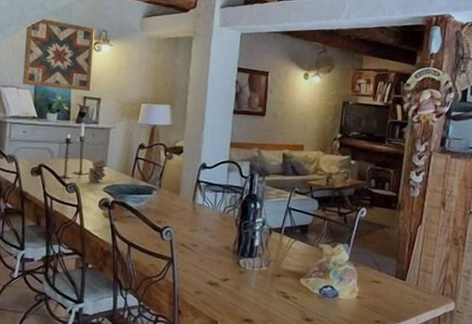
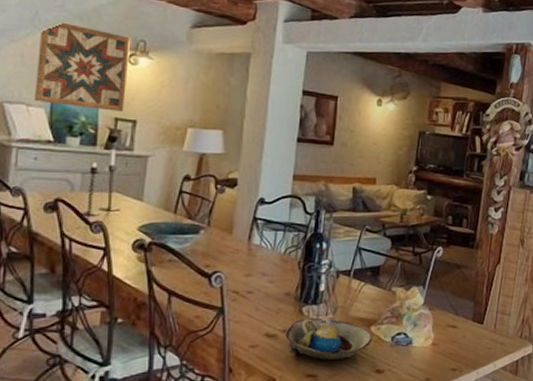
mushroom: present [88,159,107,182] -> none [119,192,143,220]
decorative bowl: none [225,266,302,307] -> present [284,314,372,360]

